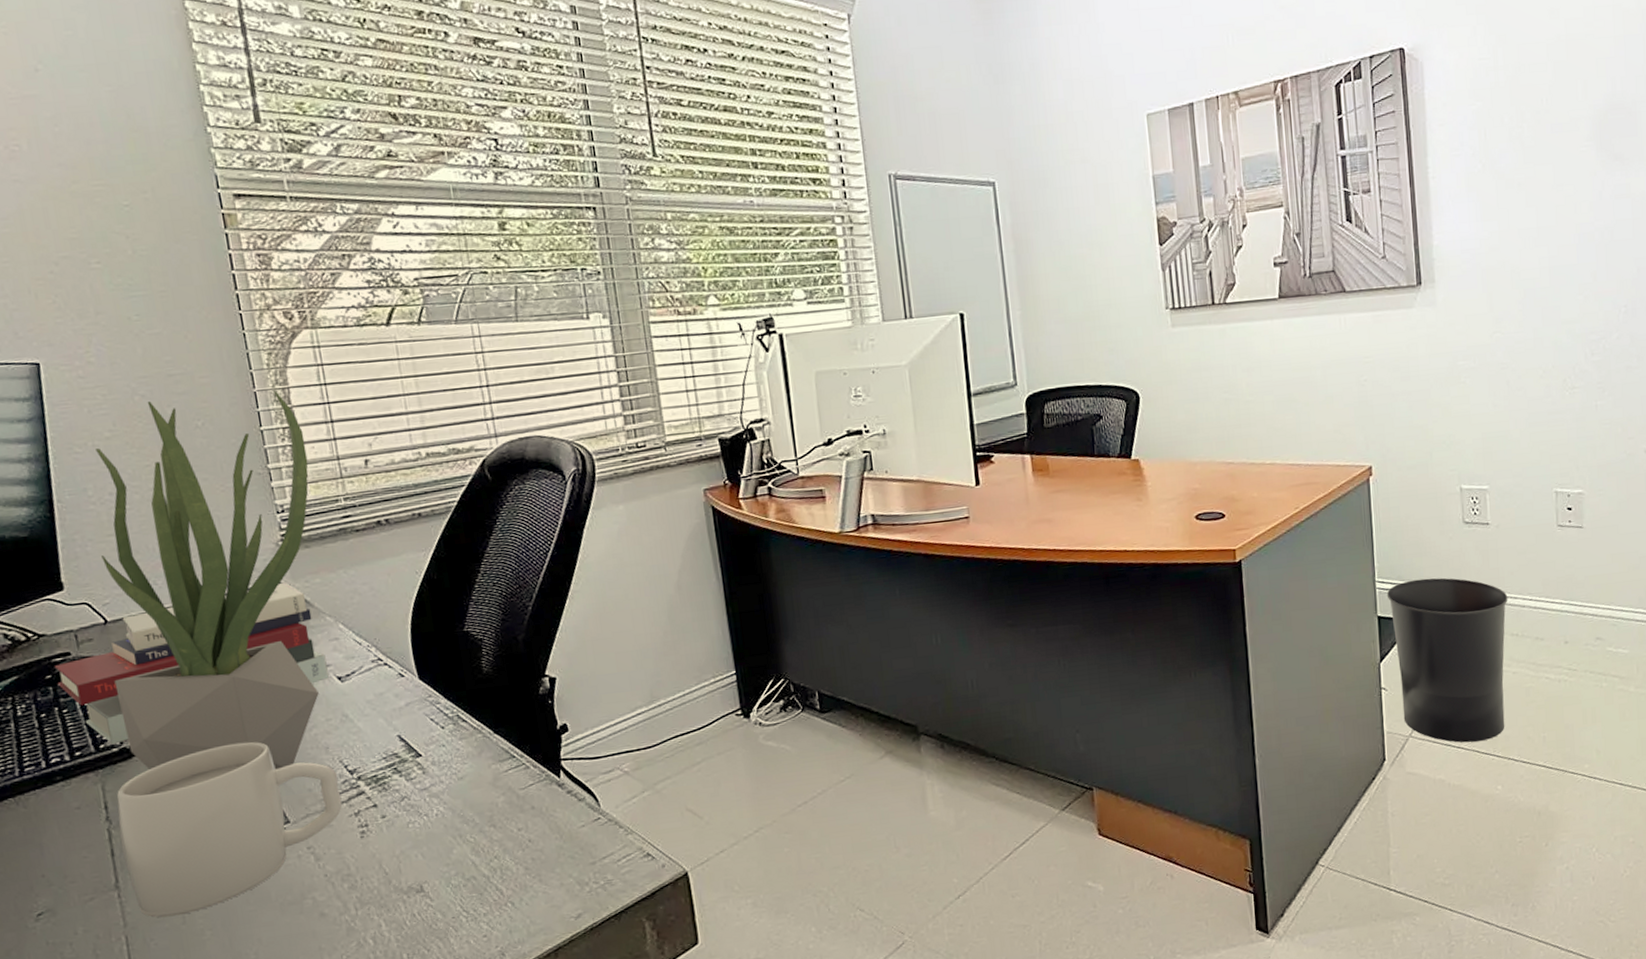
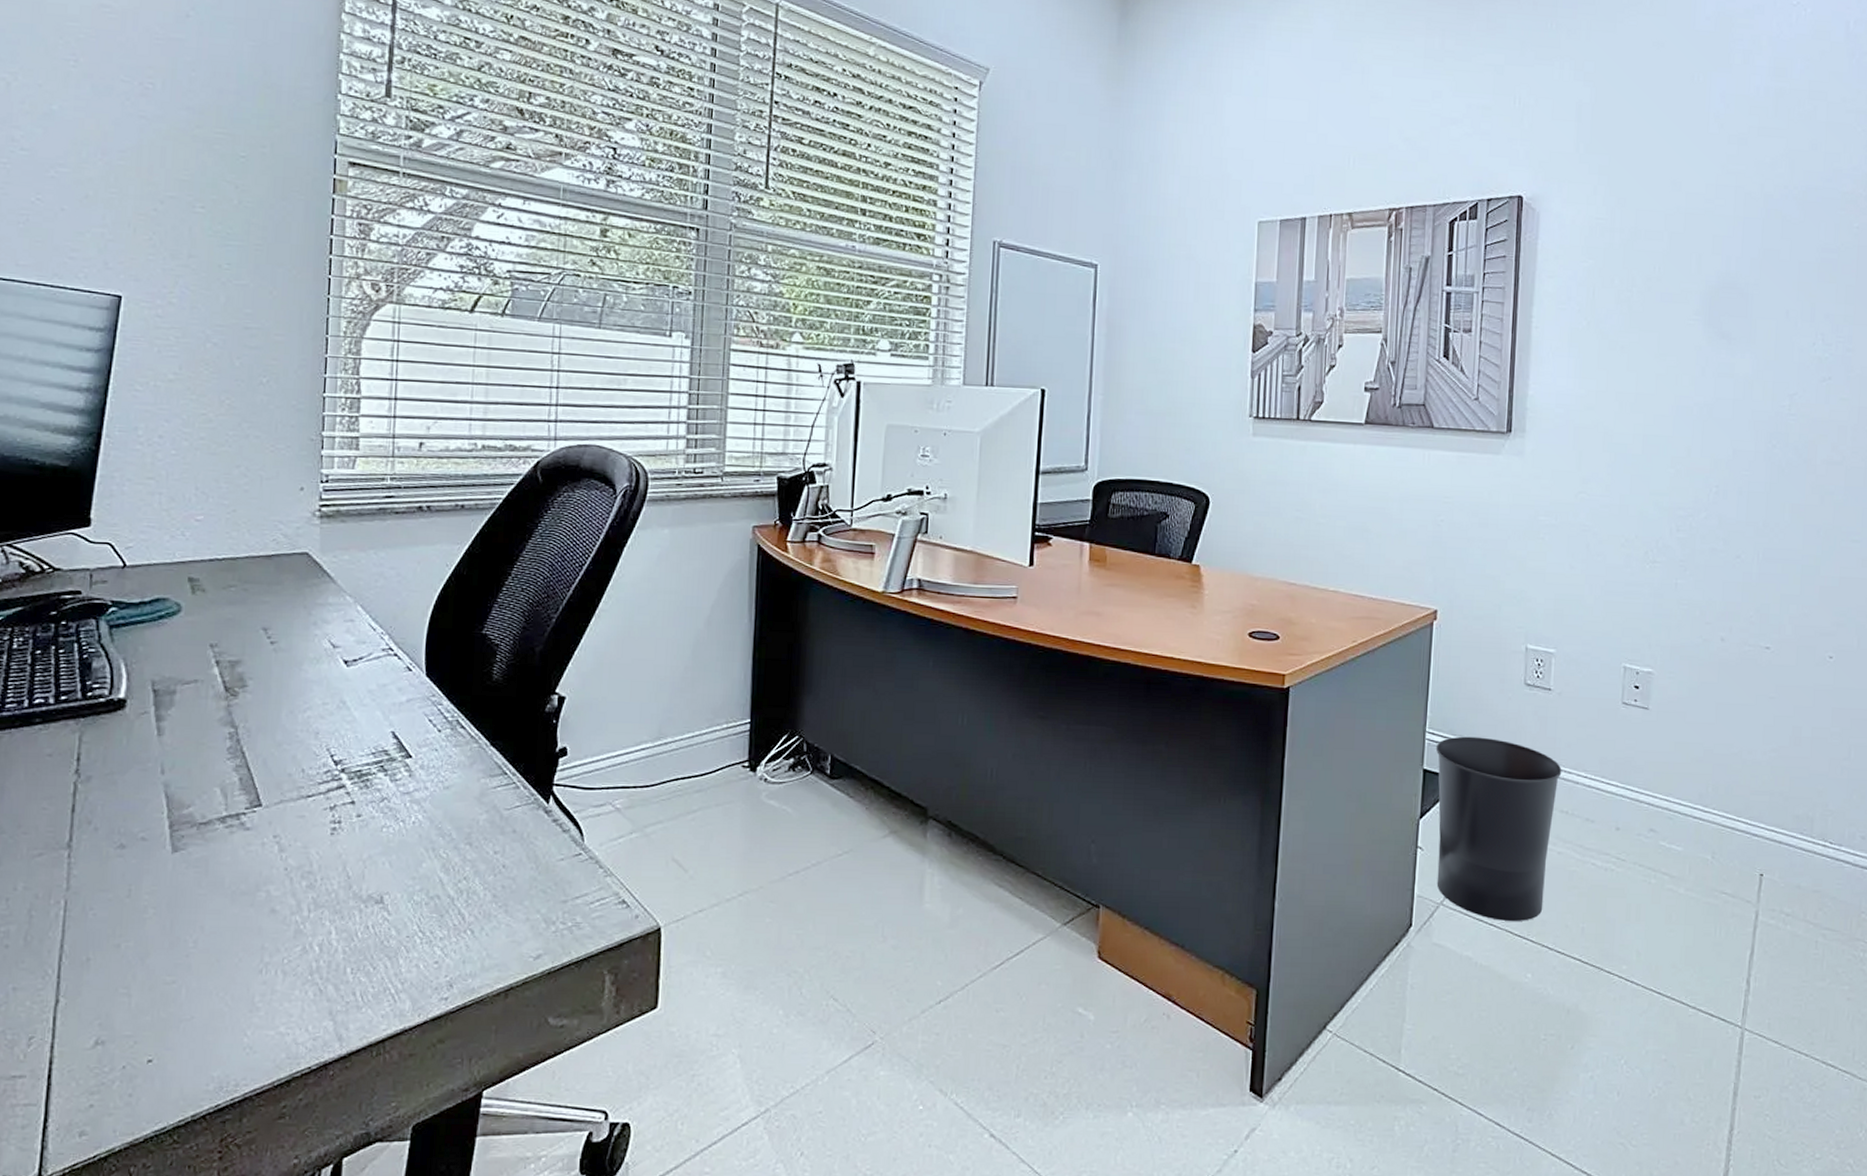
books: present [54,582,329,745] -> none [60,553,337,694]
potted plant: present [96,390,319,770] -> none [117,351,365,748]
mug: present [116,741,343,918] -> none [83,712,322,887]

